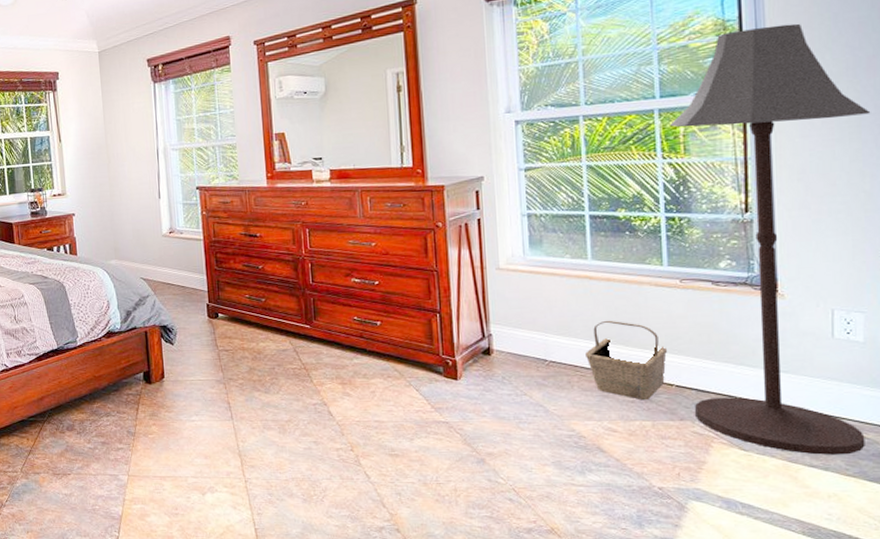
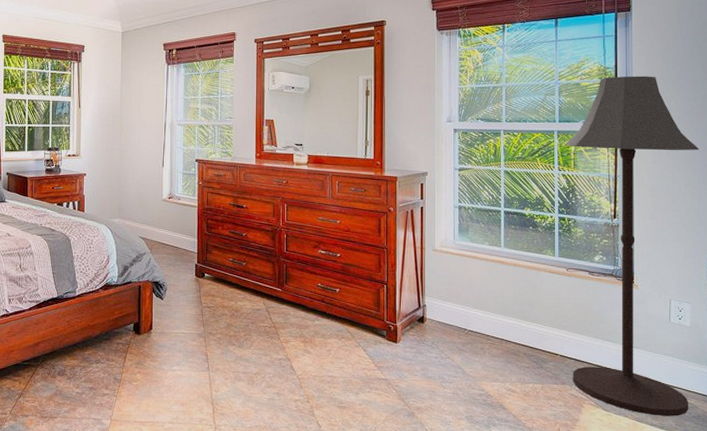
basket: present [586,320,667,401] -> none [496,298,555,367]

